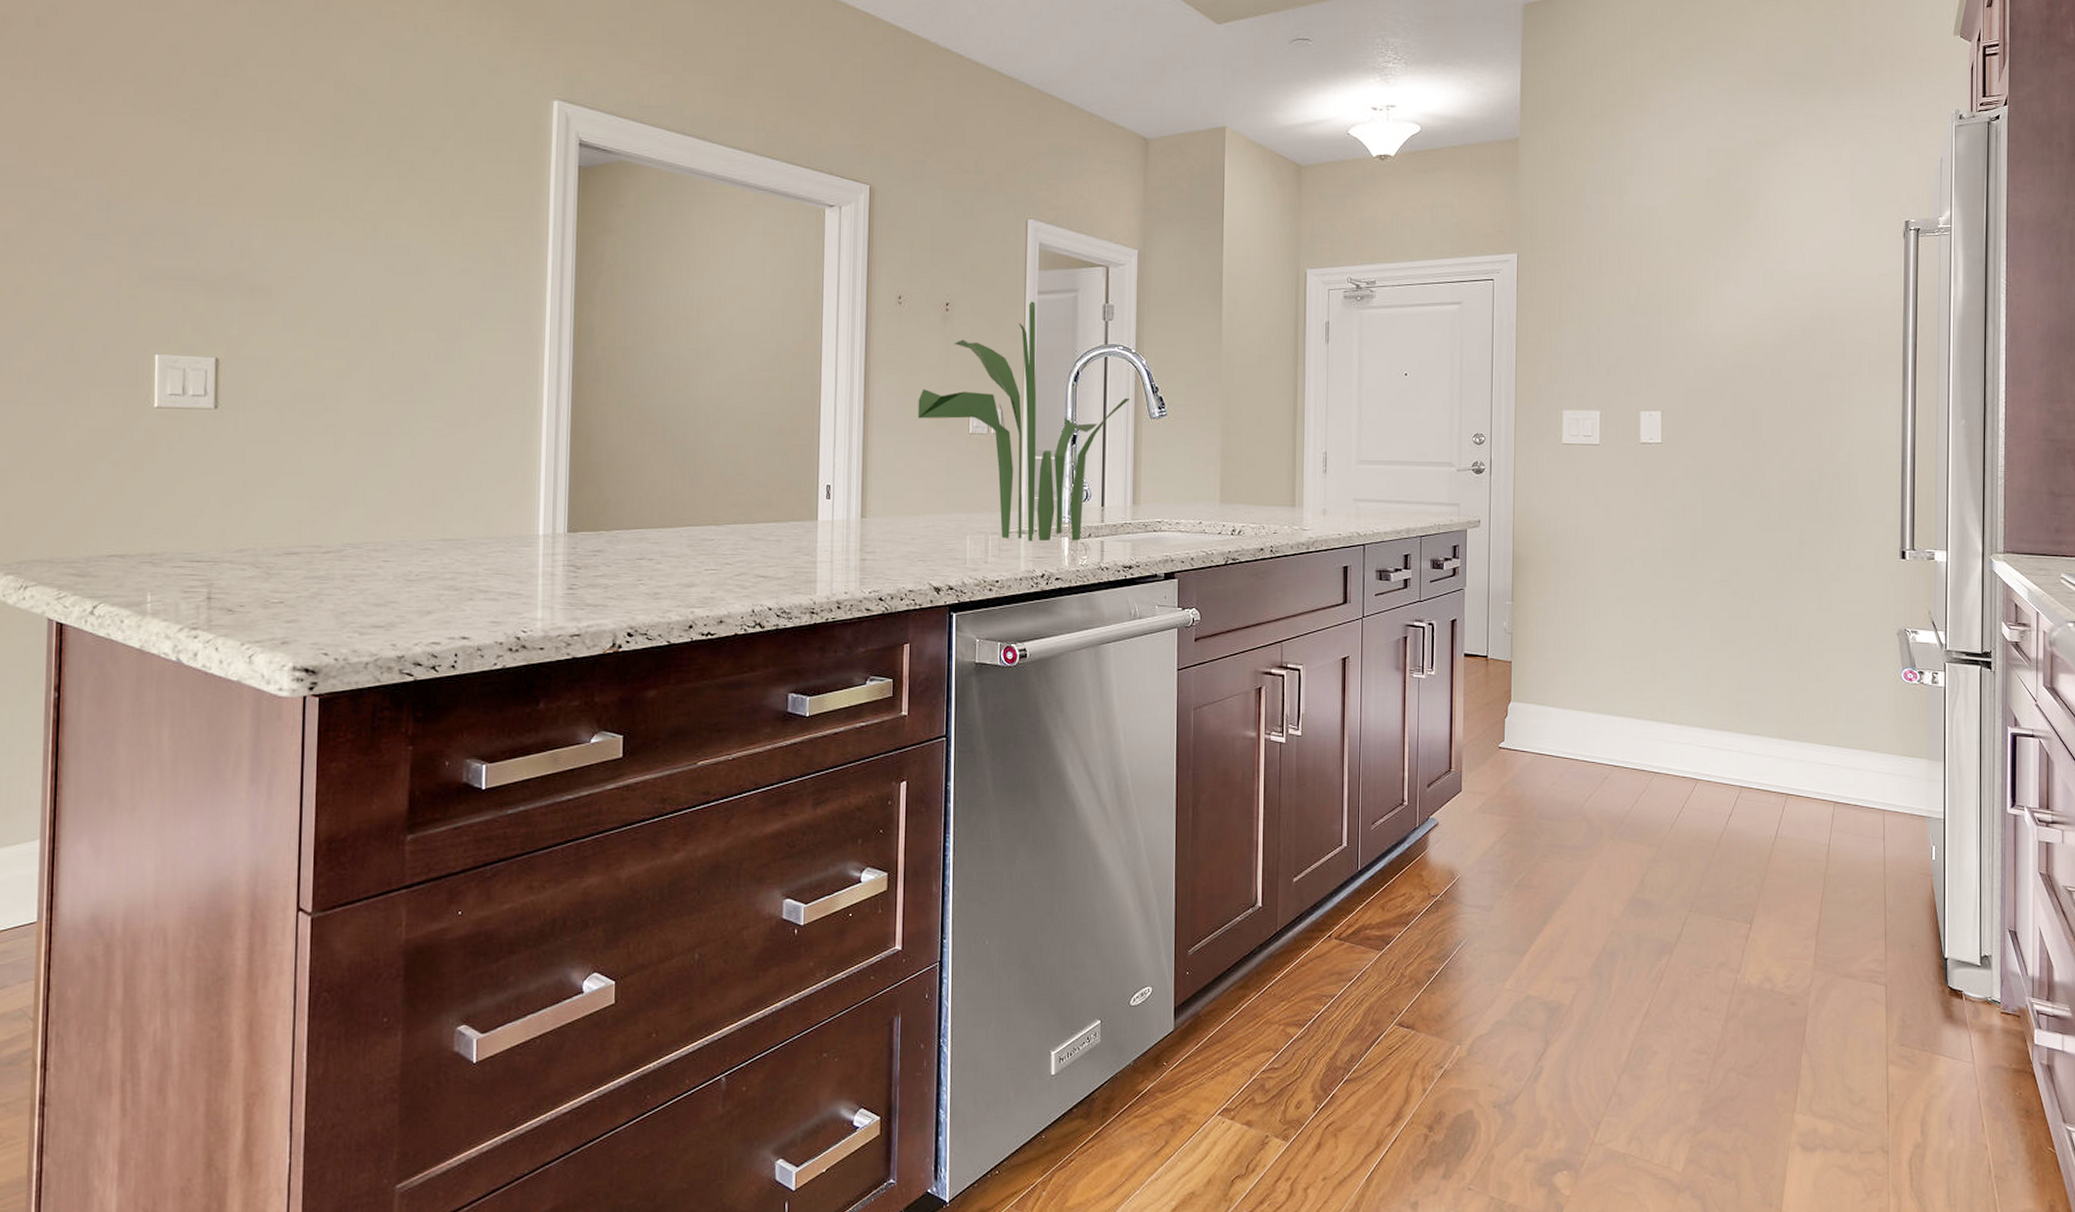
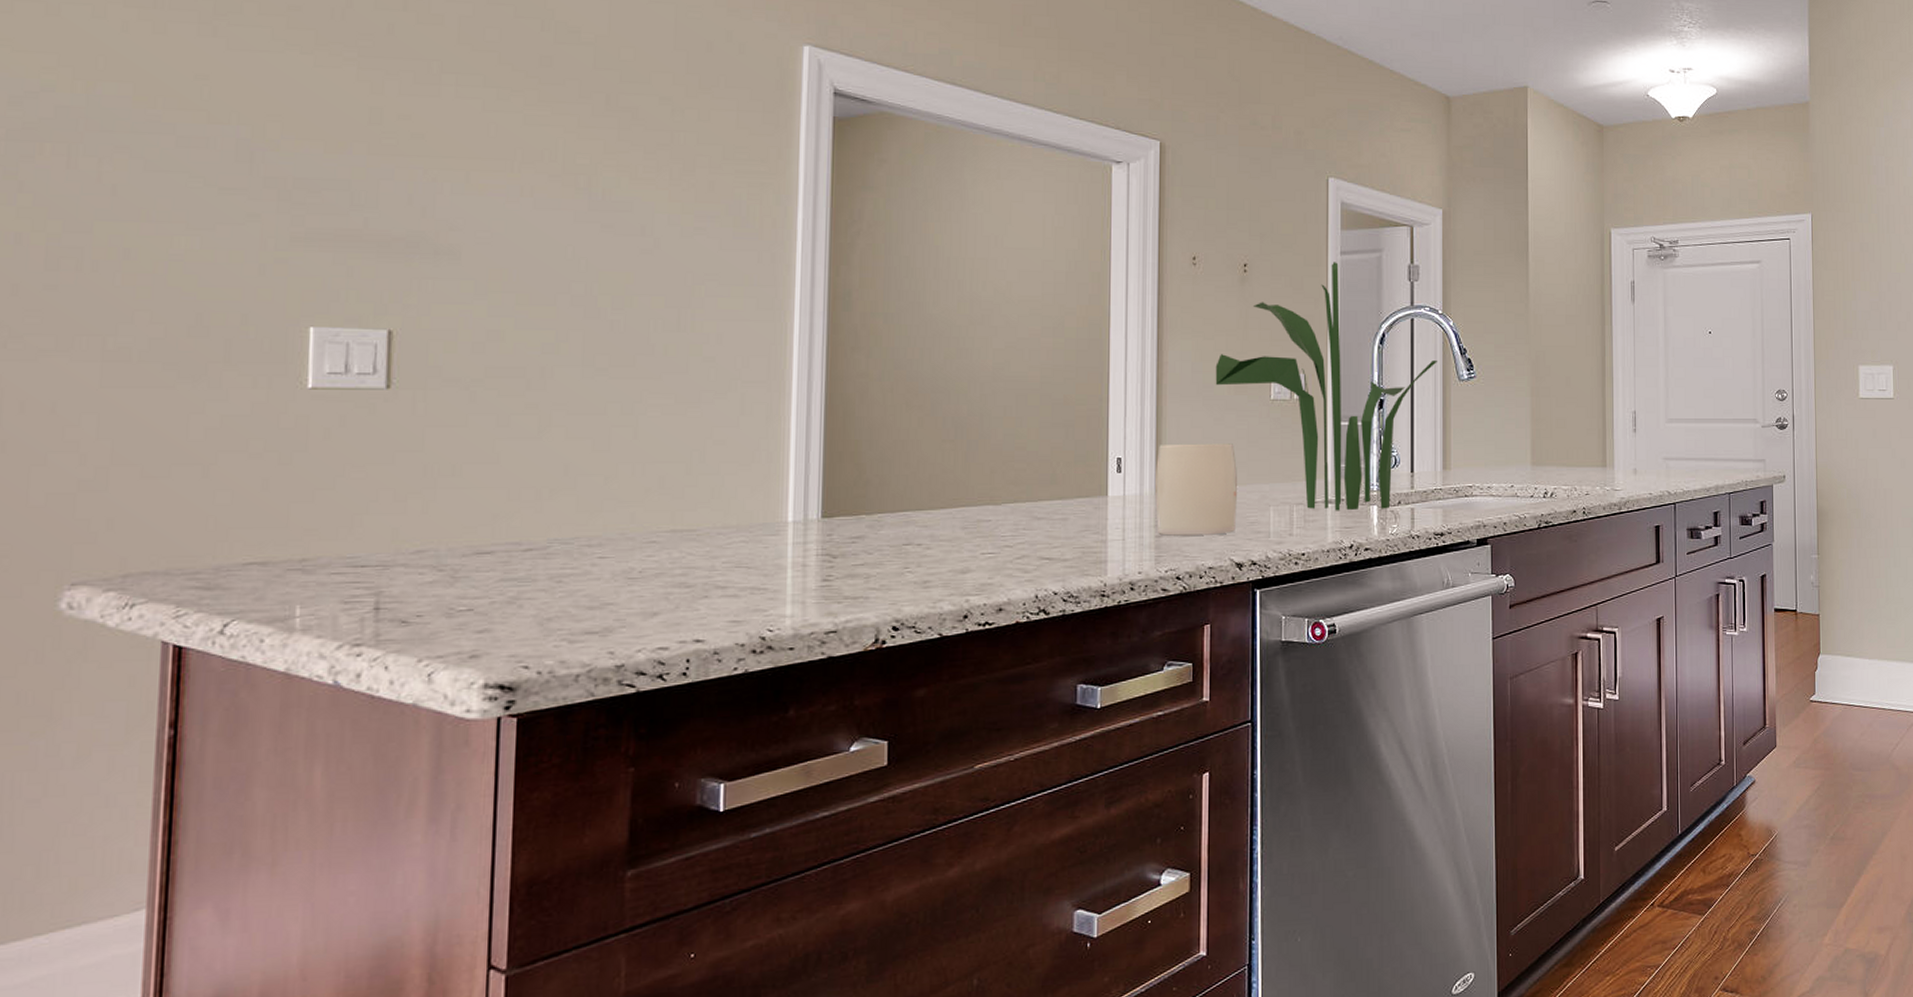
mug: none [861,473,937,560] -> present [1155,443,1237,536]

